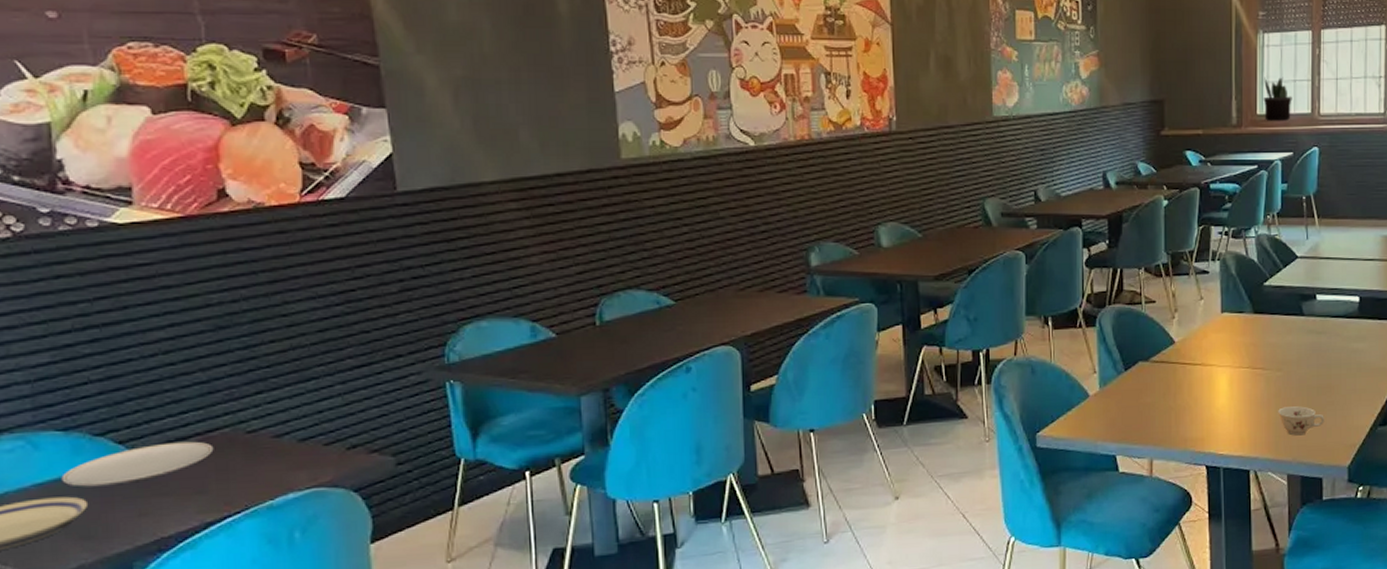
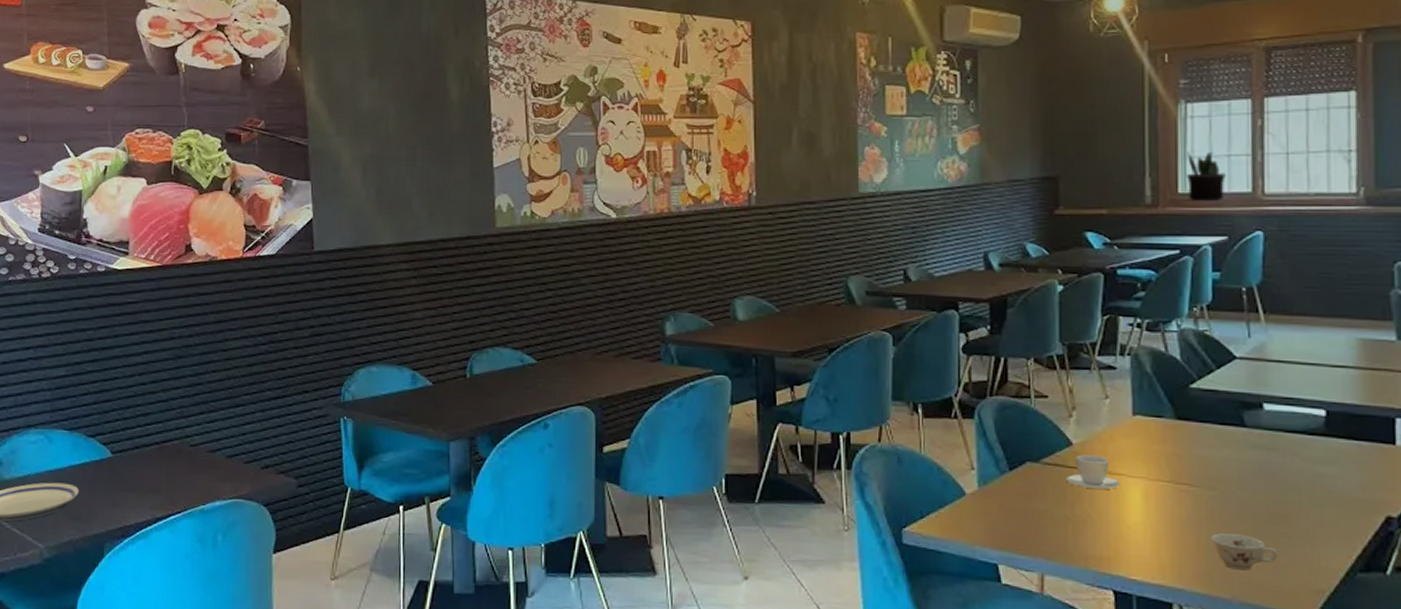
plate: present [61,441,214,487] -> none [64,448,166,478]
teacup: none [1170,350,1212,380] -> present [1066,455,1120,489]

